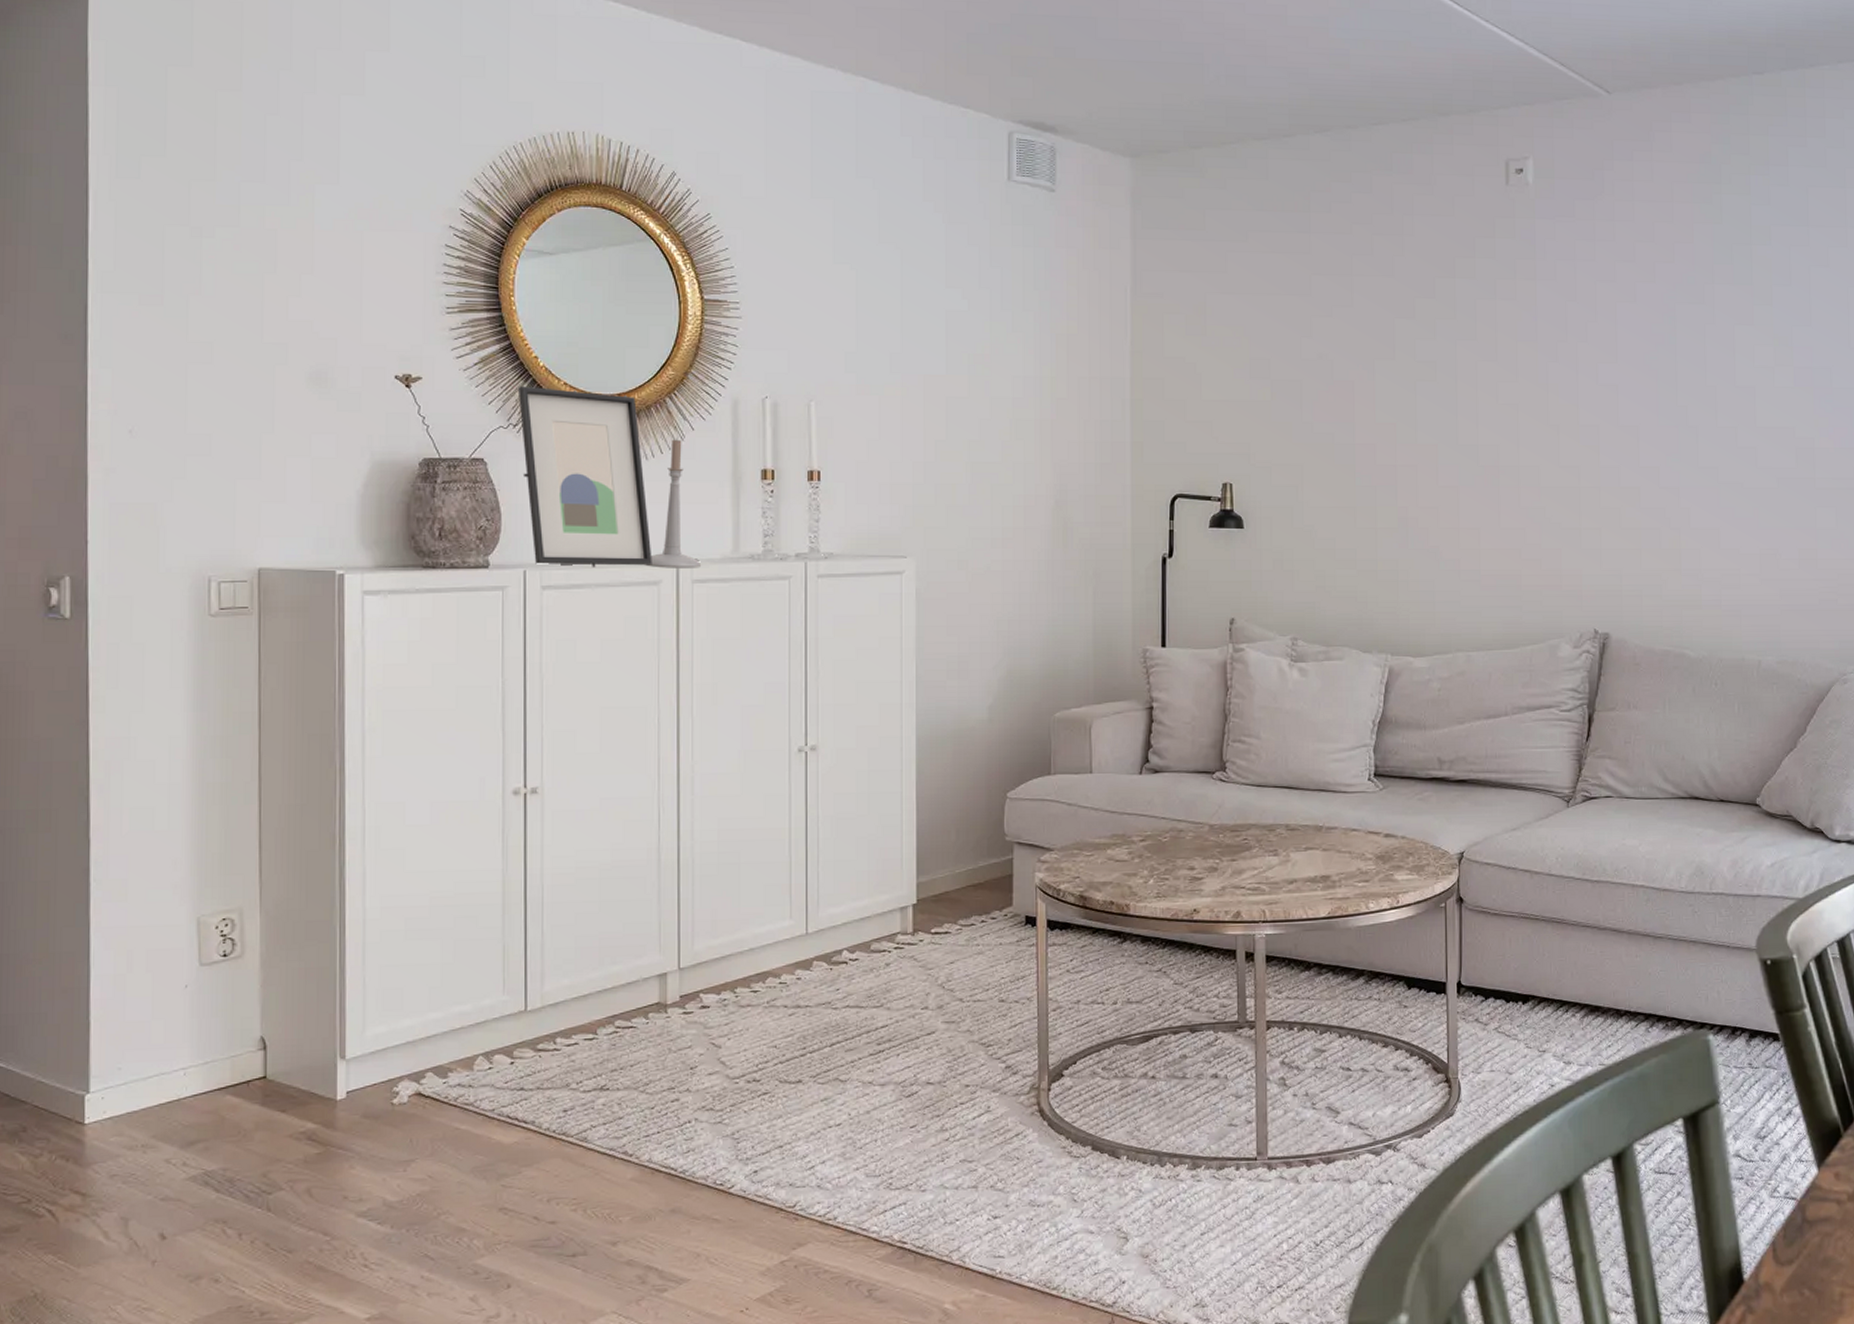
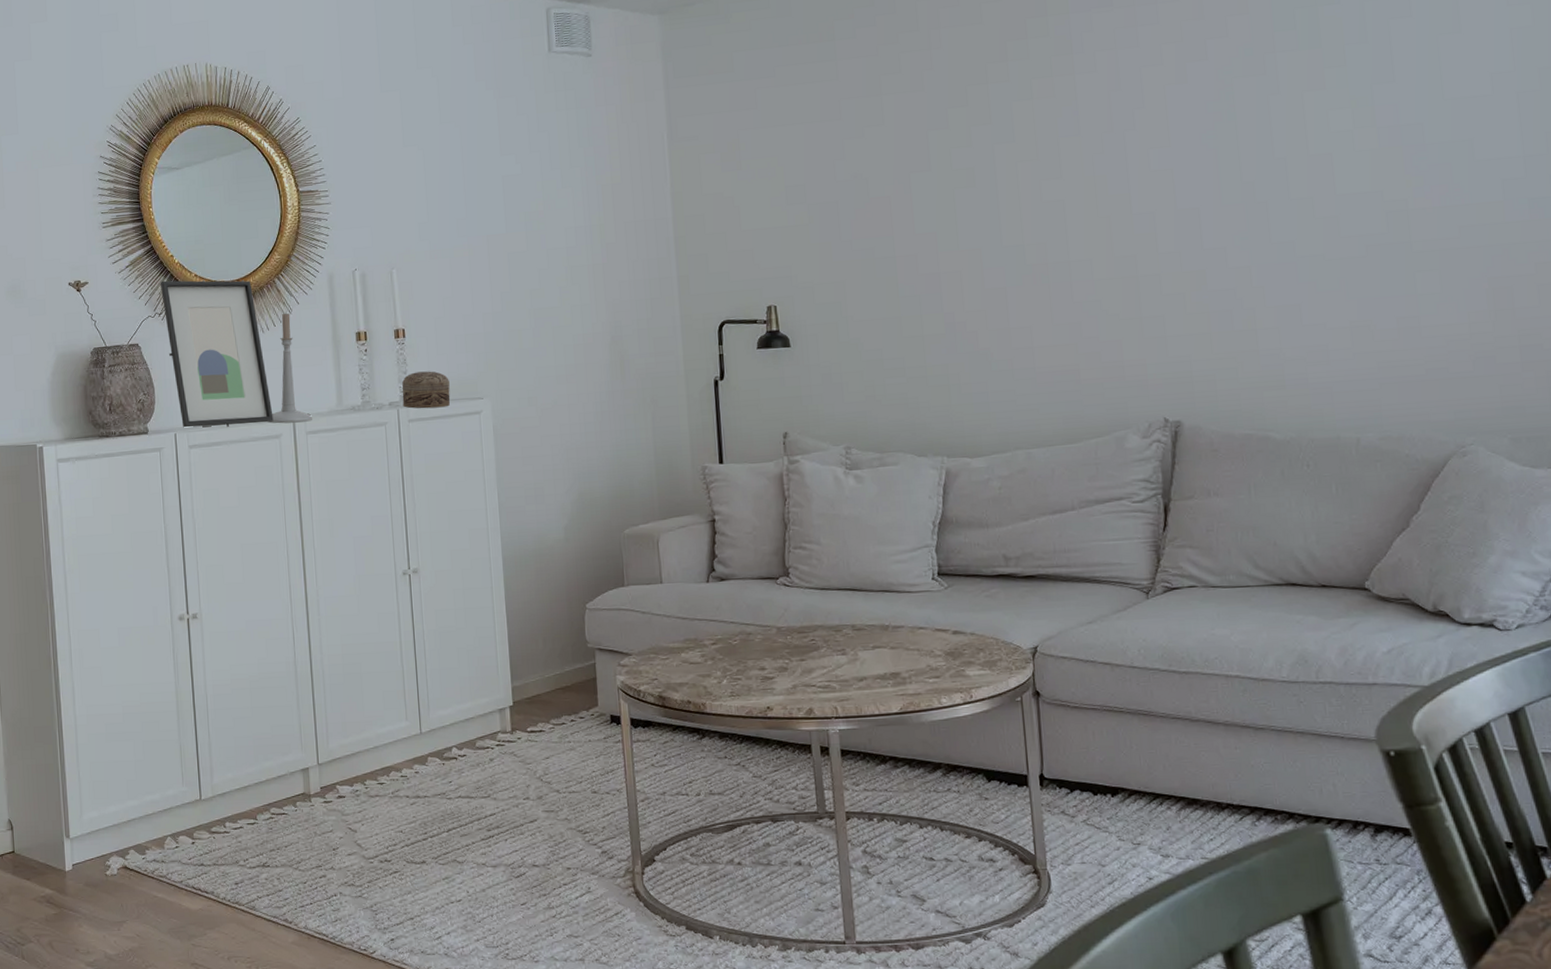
decorative box: none [812,521,869,564] -> present [401,371,451,409]

